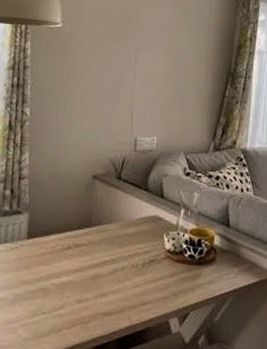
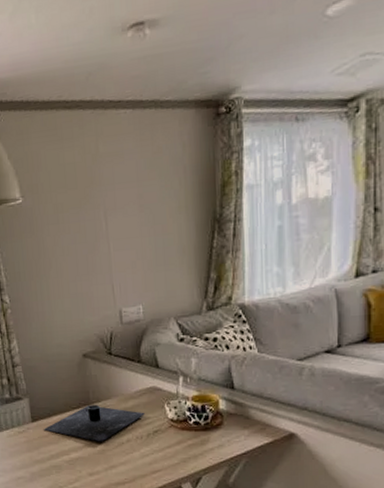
place setting: none [37,227,144,267] -> present [43,405,145,442]

